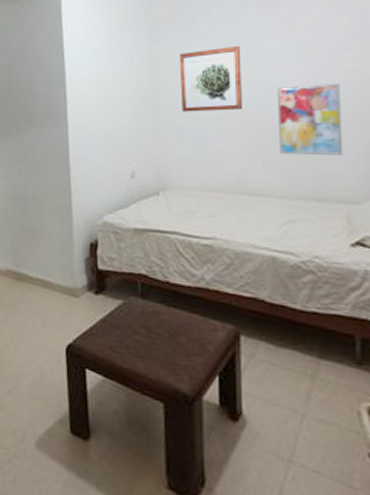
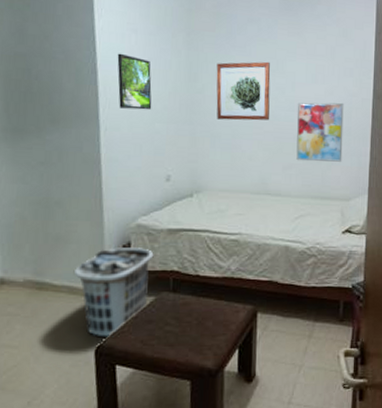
clothes hamper: none [46,244,121,338] -> present [73,248,154,338]
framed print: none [82,55,116,107] -> present [117,53,152,110]

